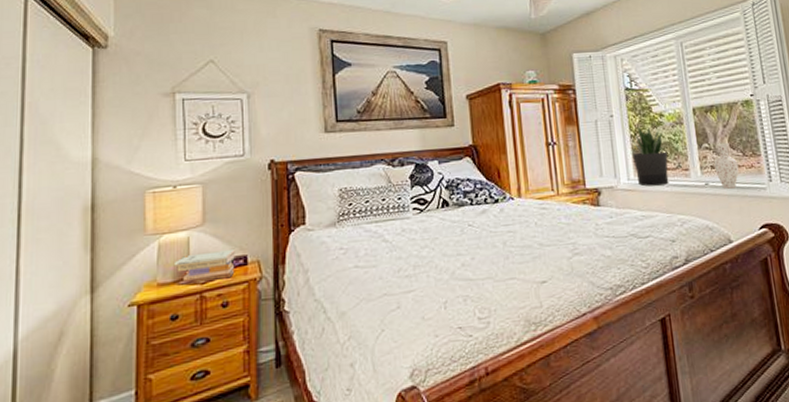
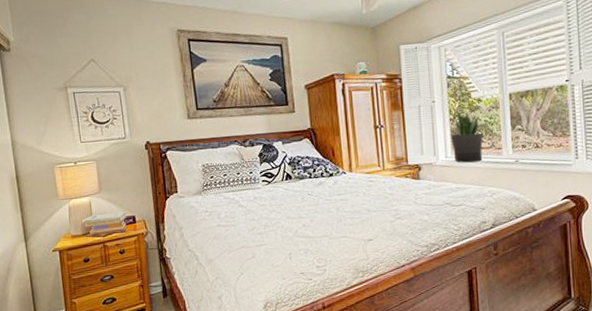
vase: present [714,143,739,189] -> none [525,125,548,165]

